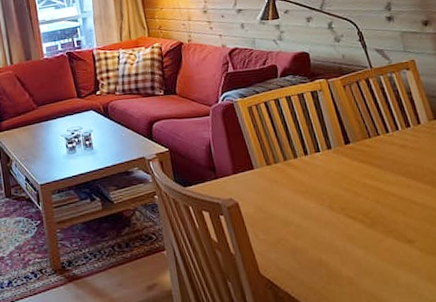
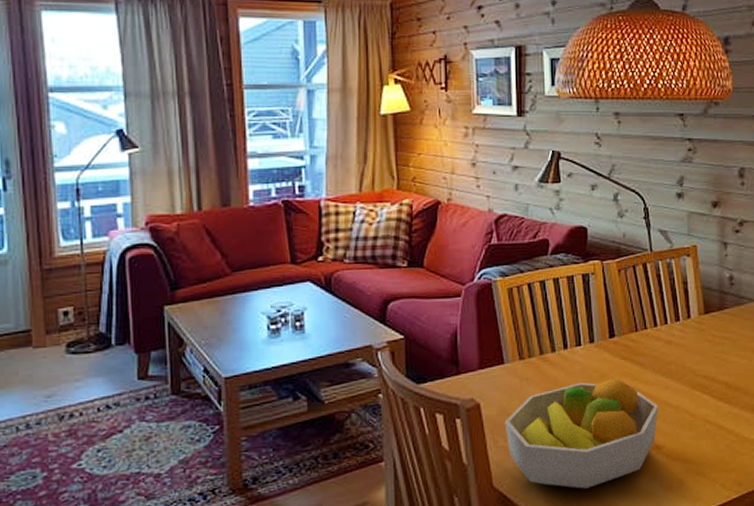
fruit bowl: none [261,178,406,279] -> present [504,377,659,489]

